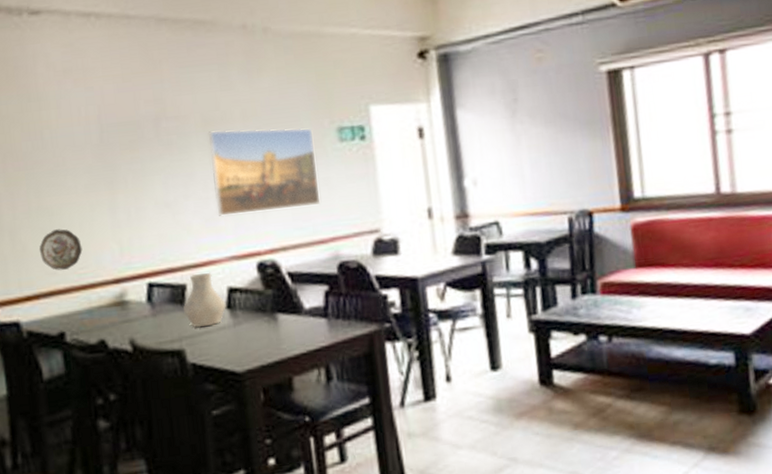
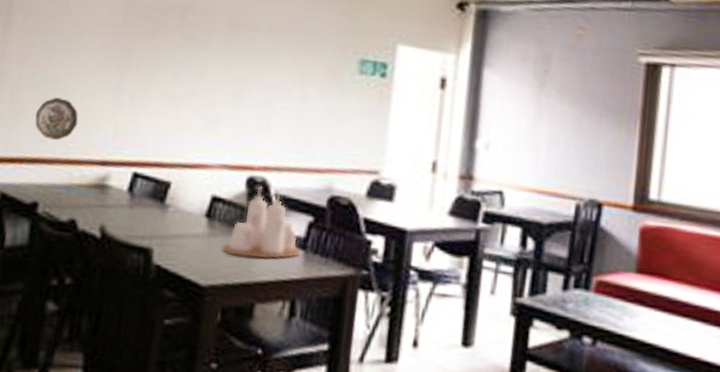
vase: present [183,272,226,327] -> none [160,174,206,232]
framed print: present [208,127,321,216] -> none [220,35,334,132]
condiment set: none [250,268,323,339] -> present [223,186,300,259]

